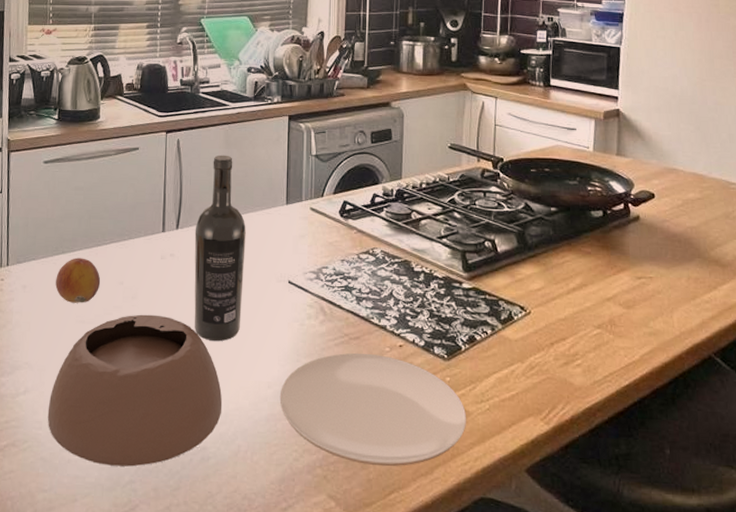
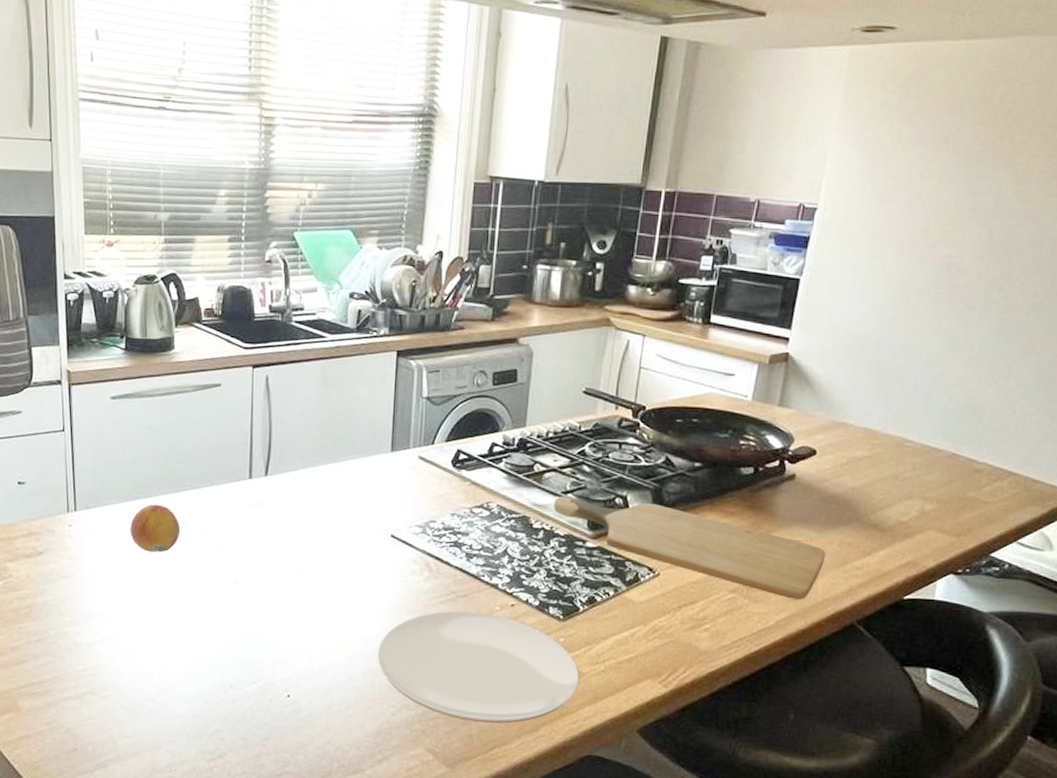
bowl: present [47,314,222,467] -> none [127,565,315,717]
wine bottle: present [194,155,246,342] -> none [285,394,345,596]
chopping board: none [431,241,677,333] -> present [554,496,826,600]

